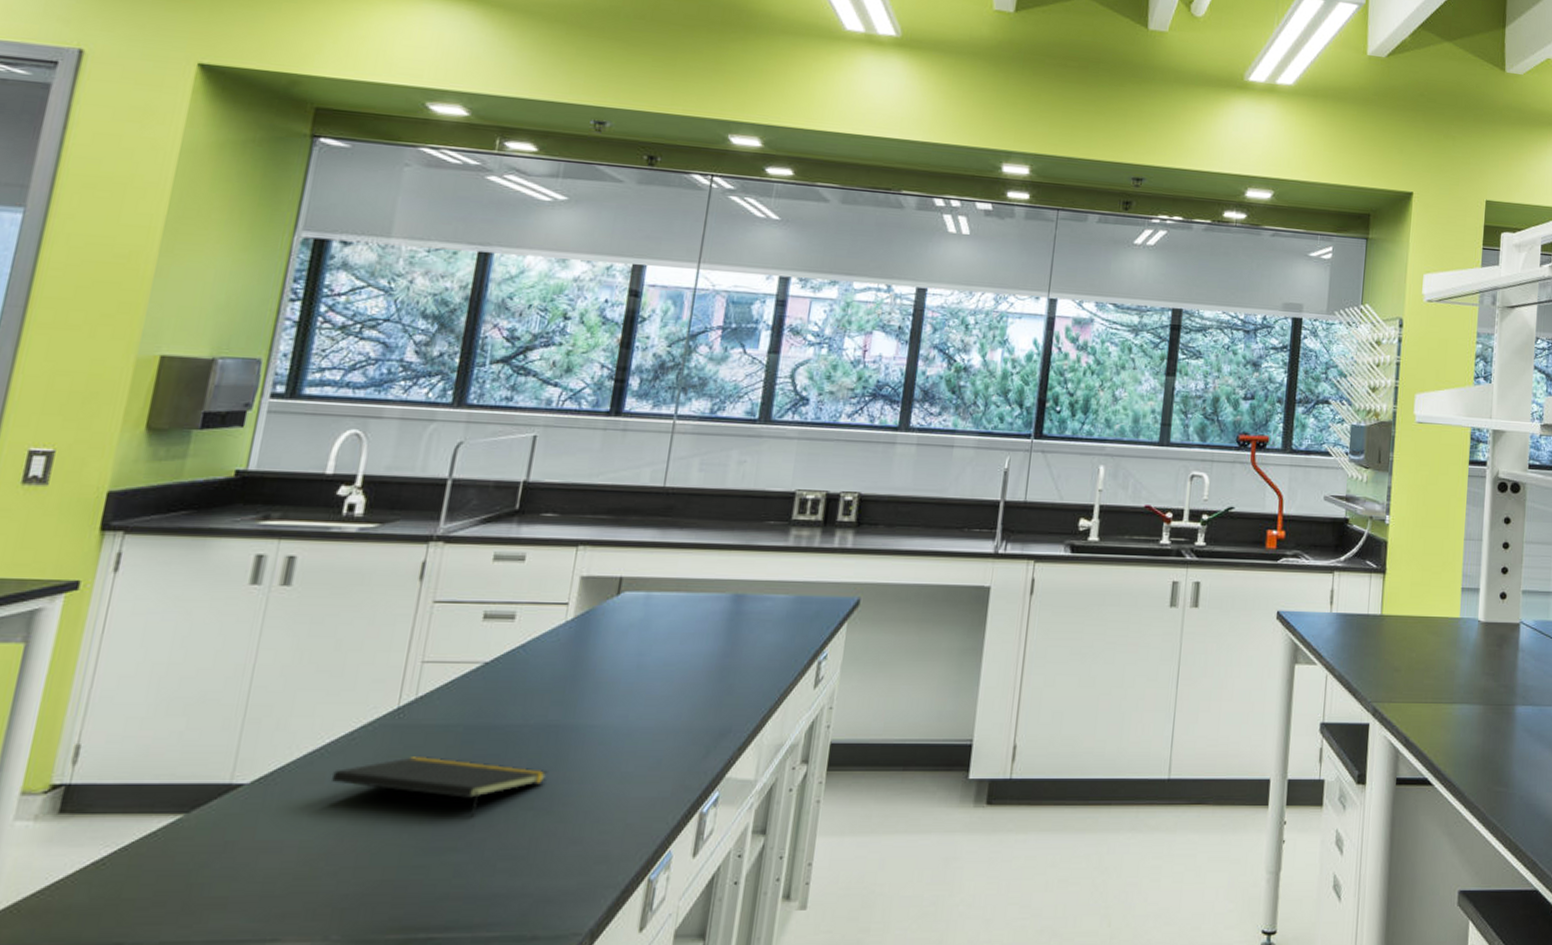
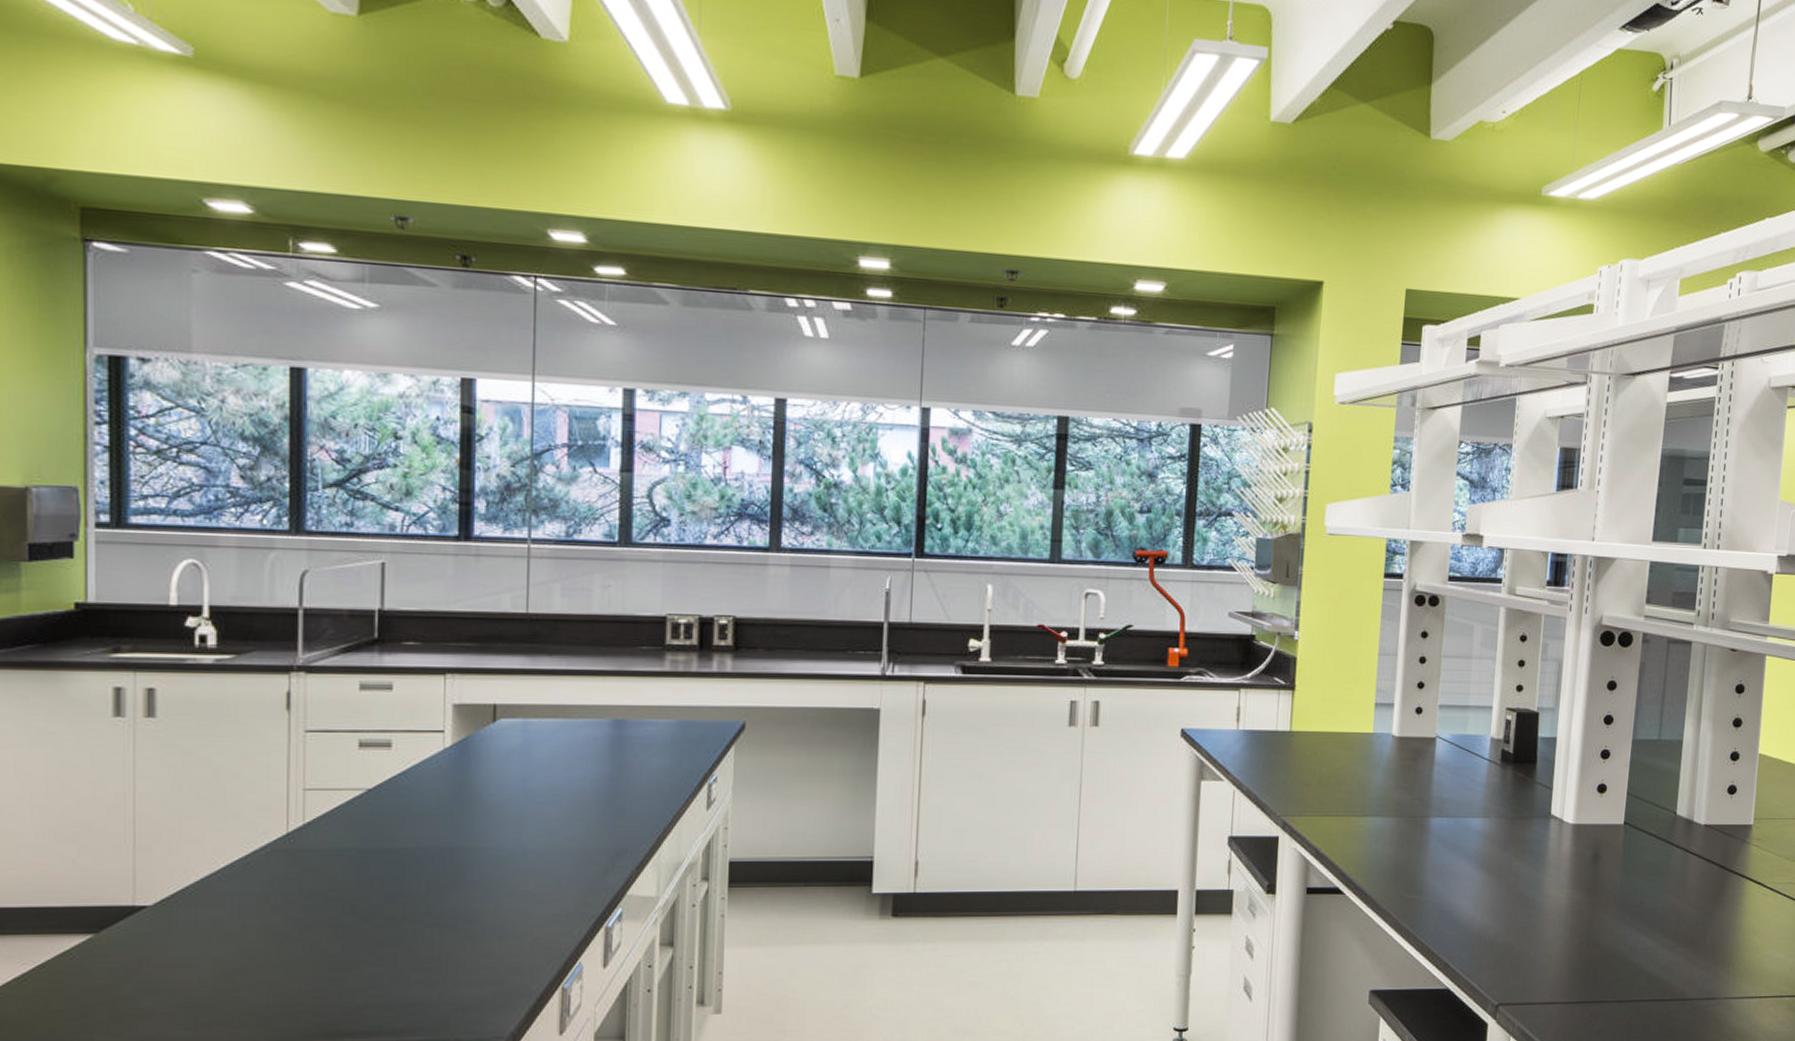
notepad: present [330,757,548,818] -> none [232,879,448,934]

